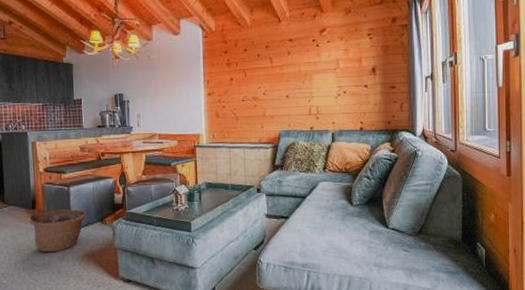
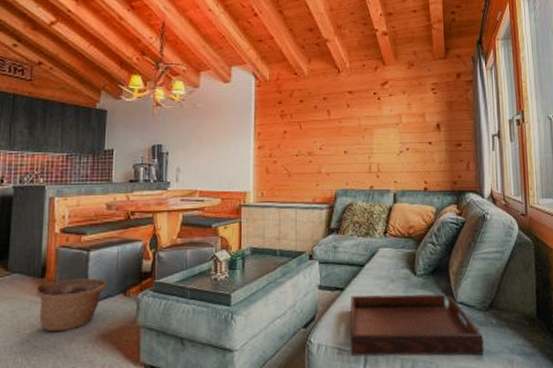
serving tray: none [294,221,413,273] -> present [350,294,485,356]

